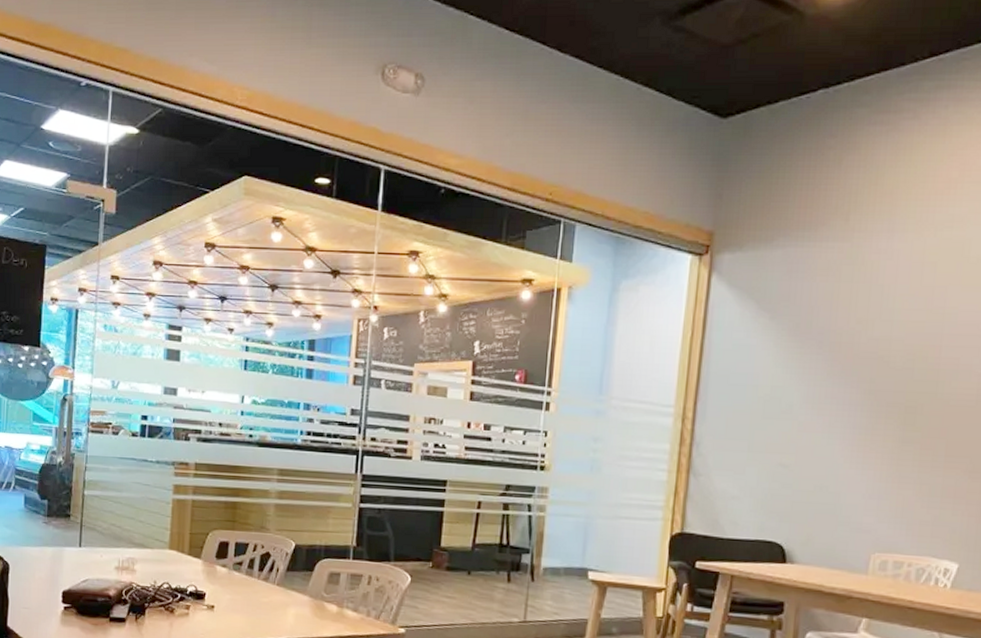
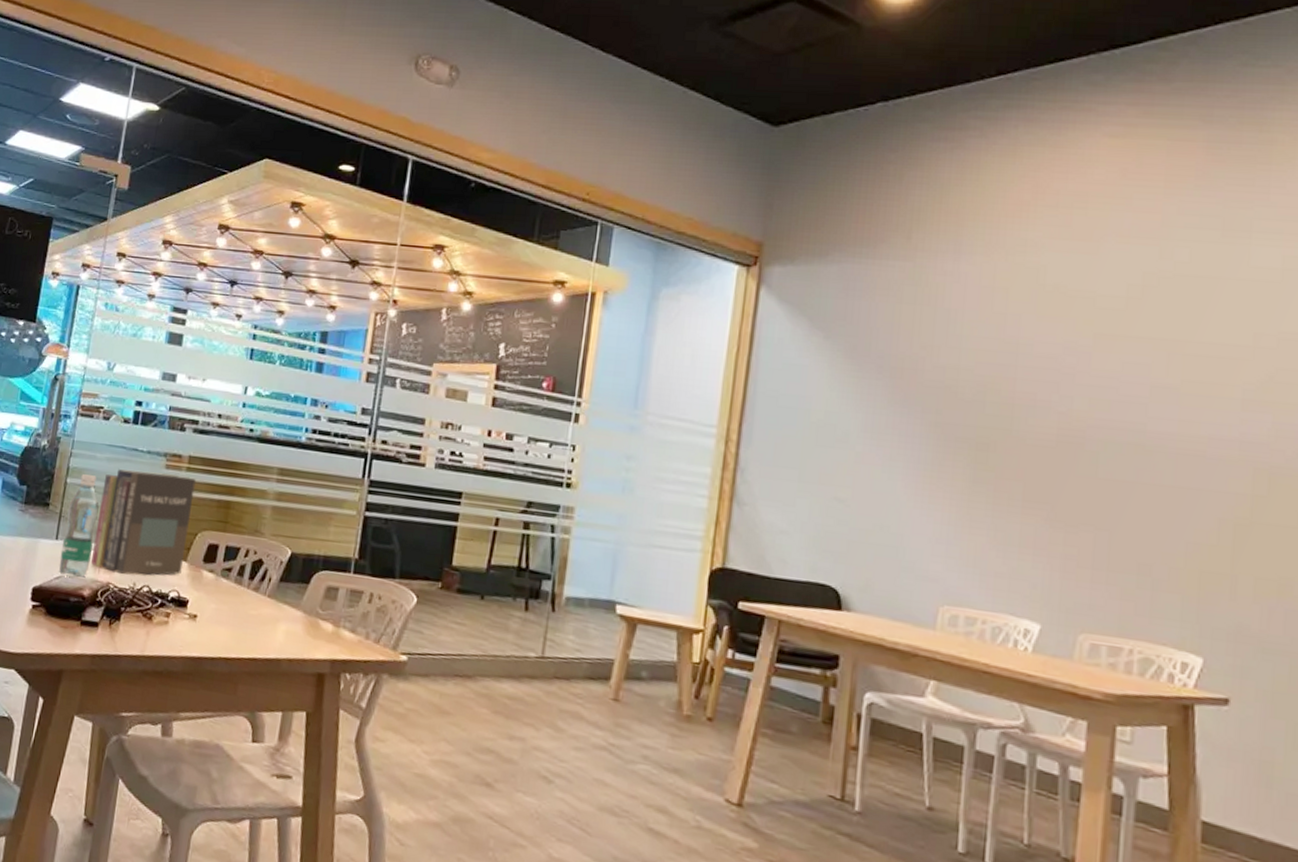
bottle: none [84,486,116,580] -> present [59,474,99,578]
books: none [114,479,203,574] -> present [91,469,196,575]

